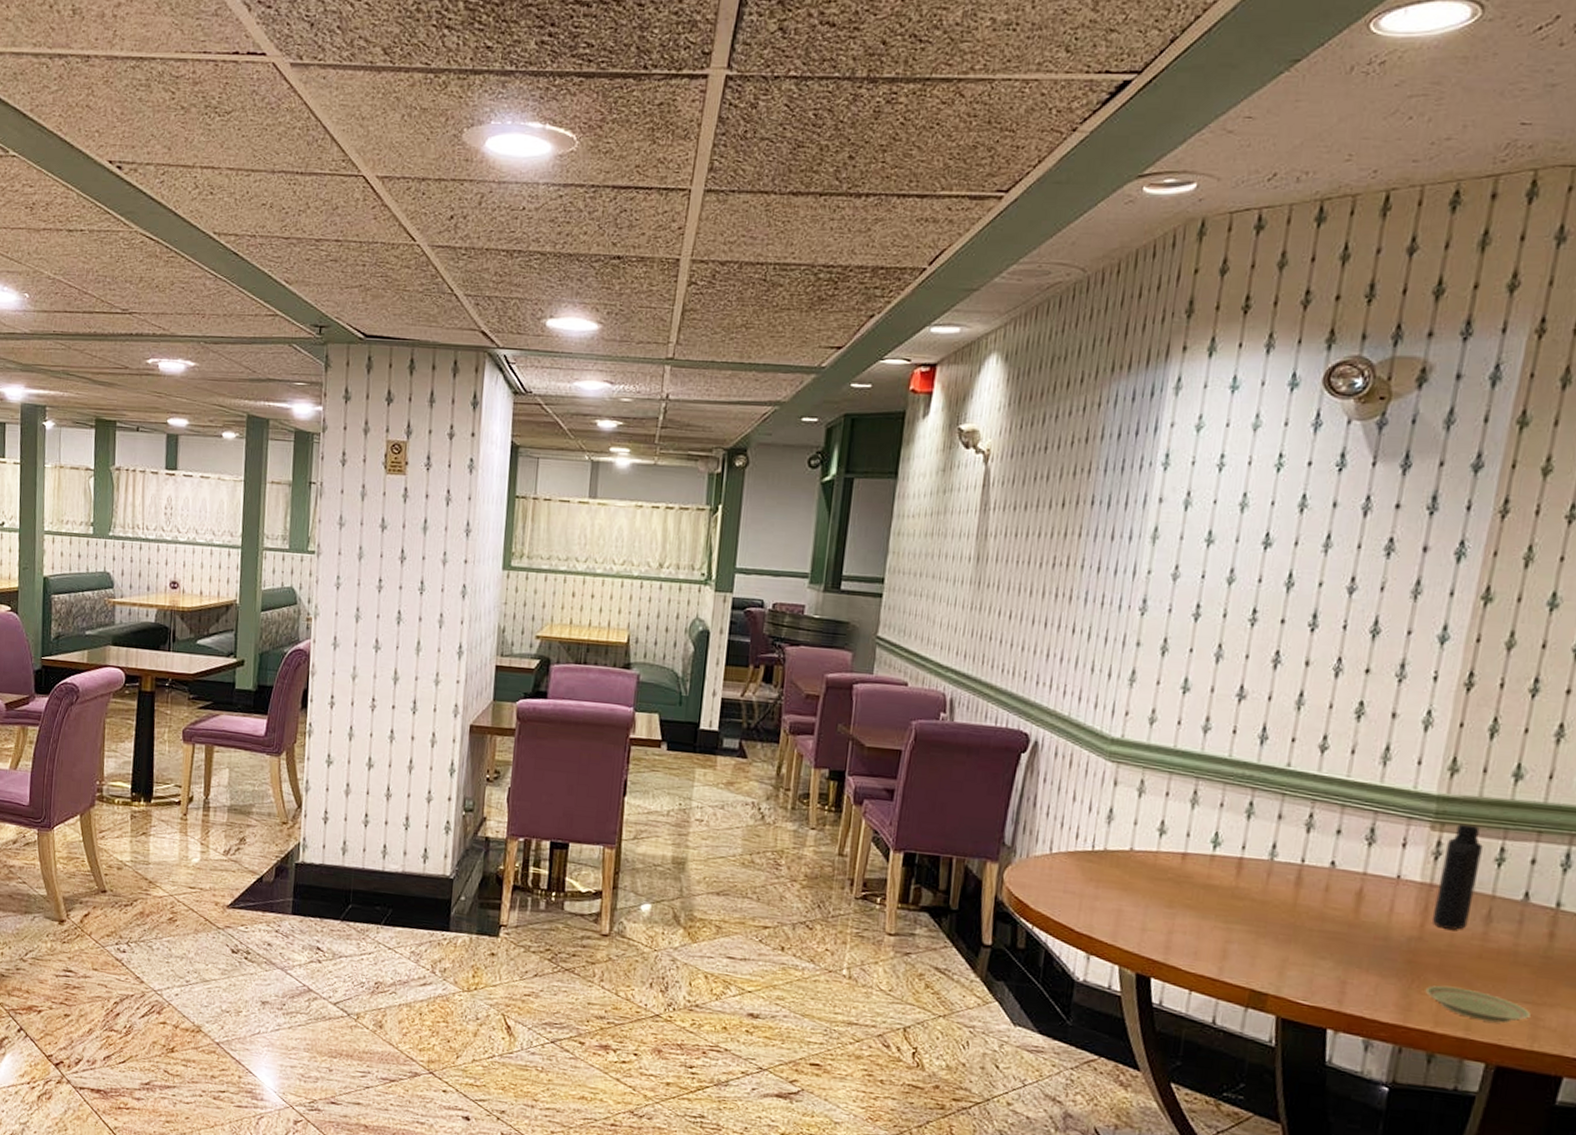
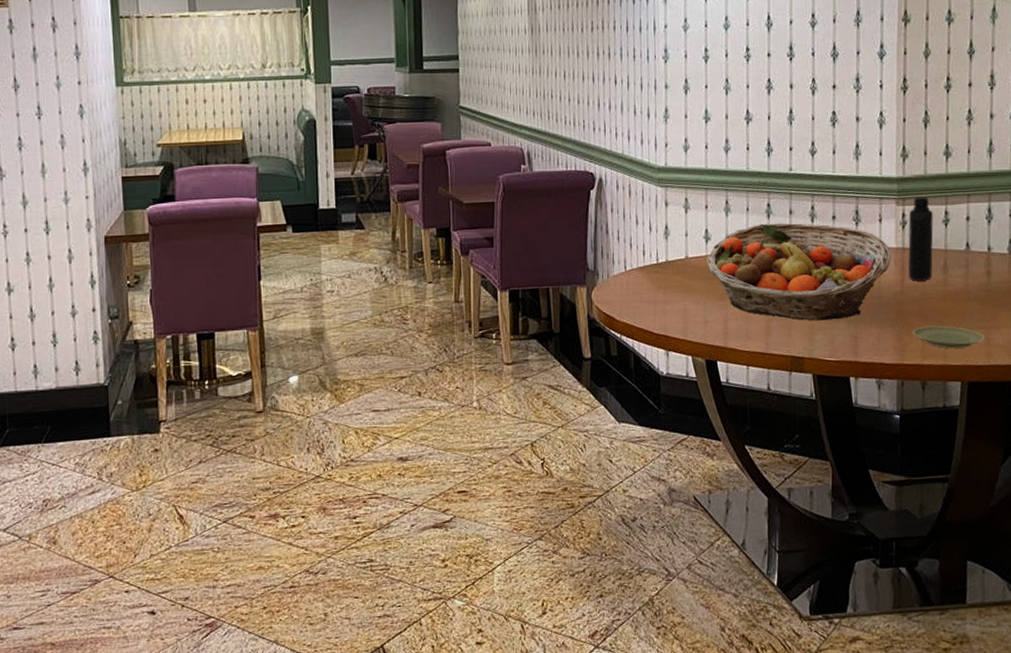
fruit basket: none [1157,824,1412,957] -> present [707,223,891,321]

